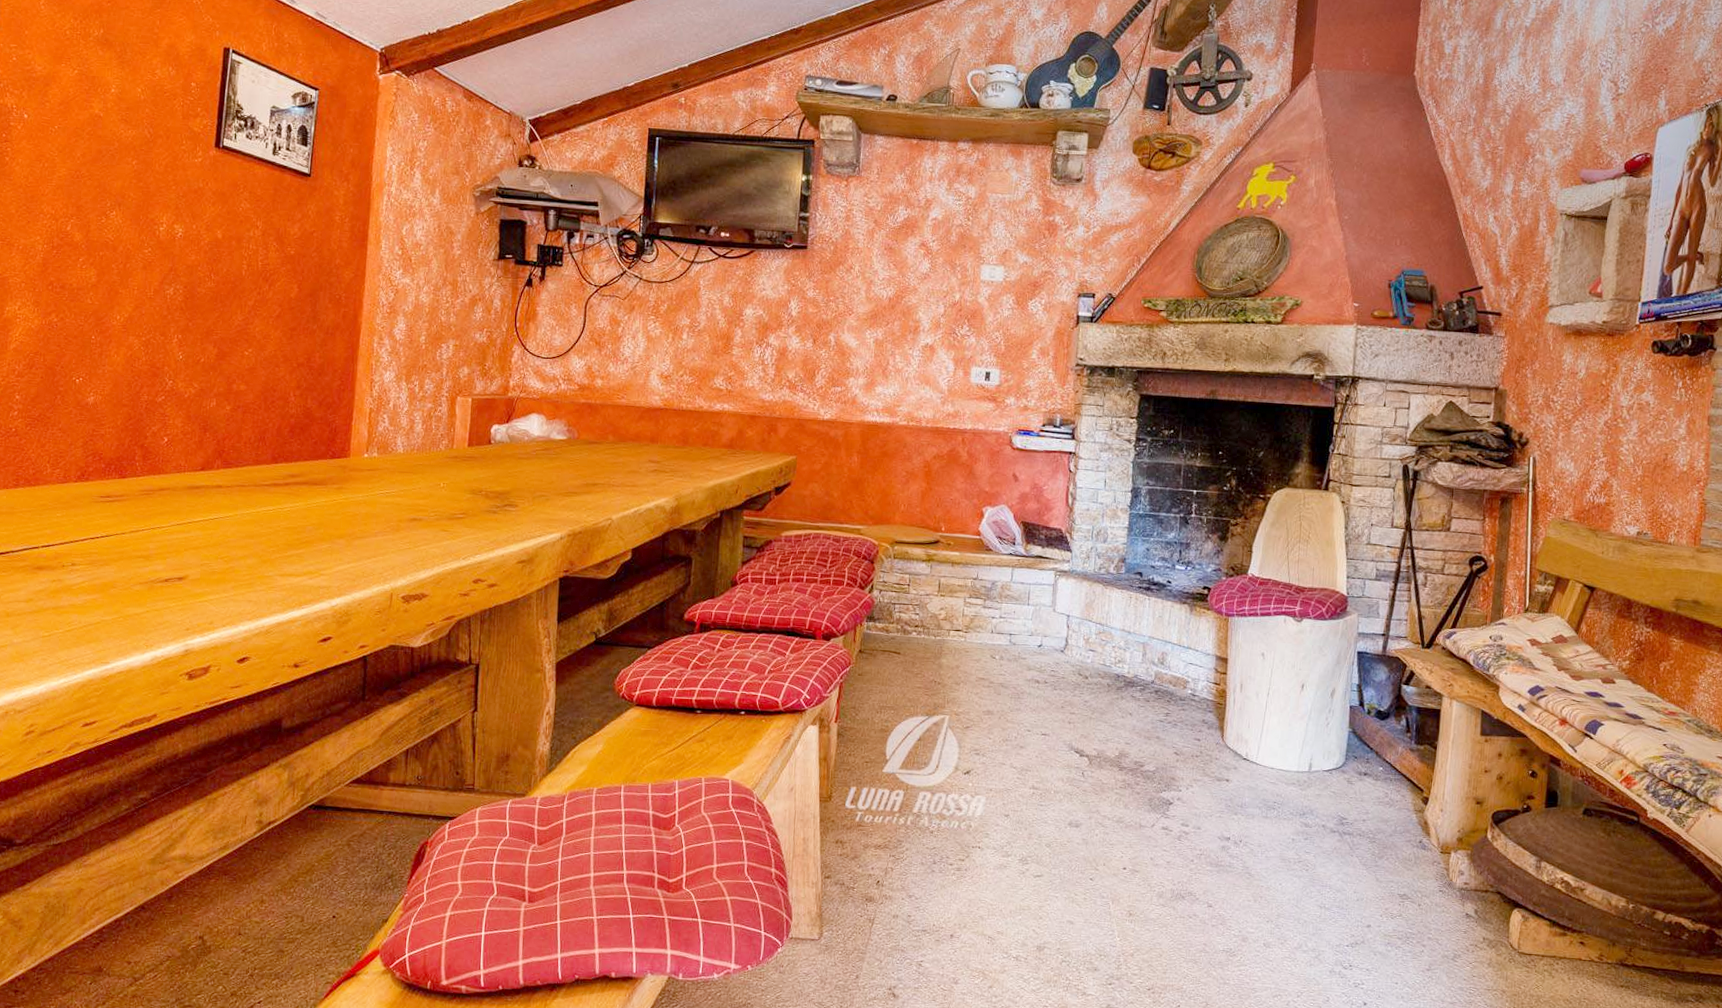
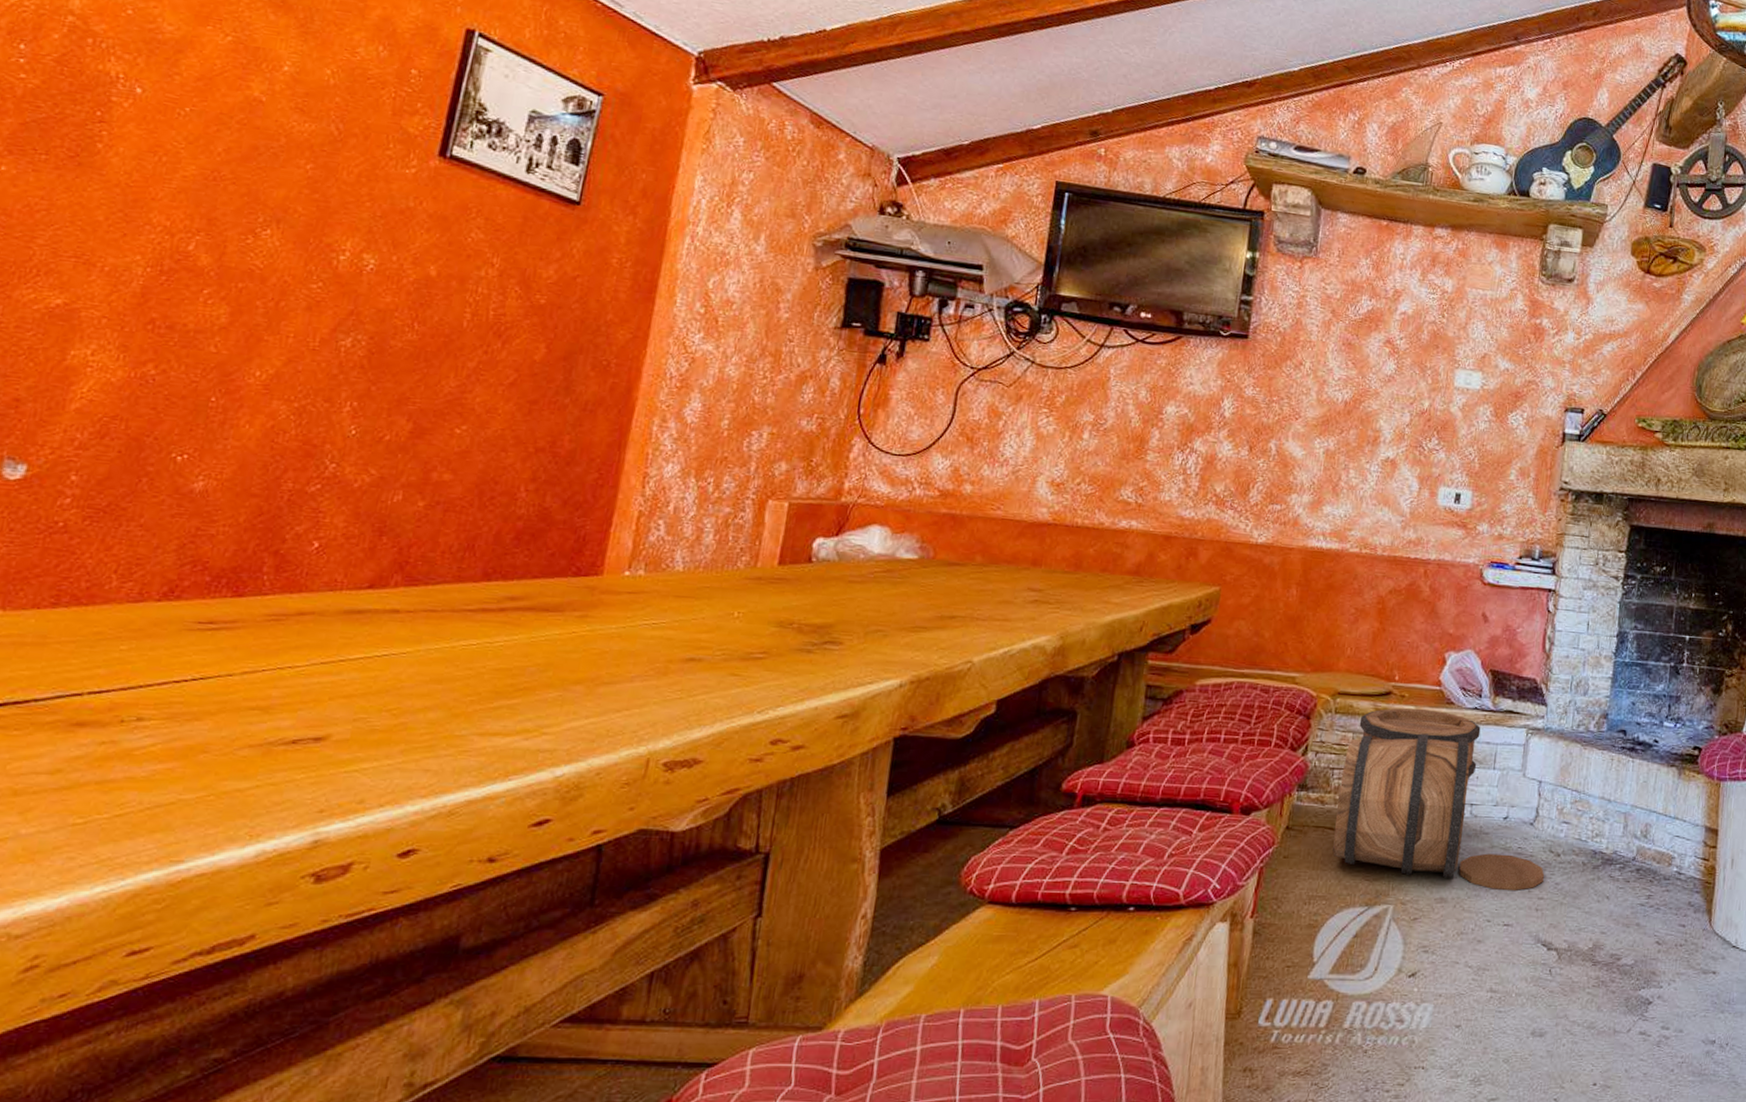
wooden barrel: none [897,554,1075,706] -> present [1333,708,1545,890]

